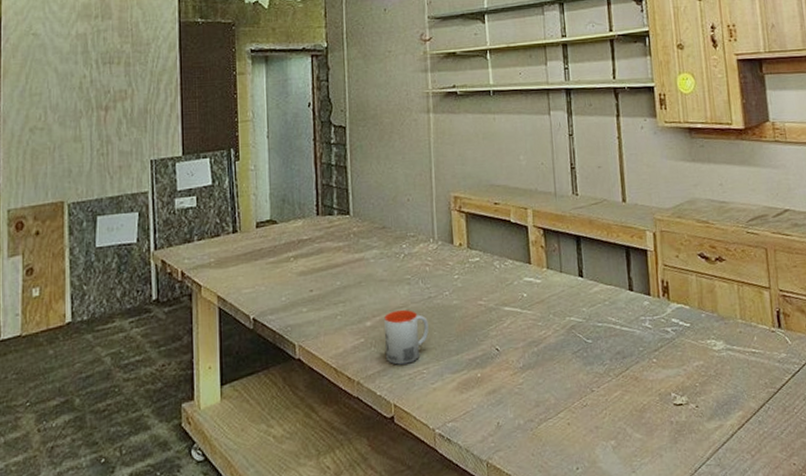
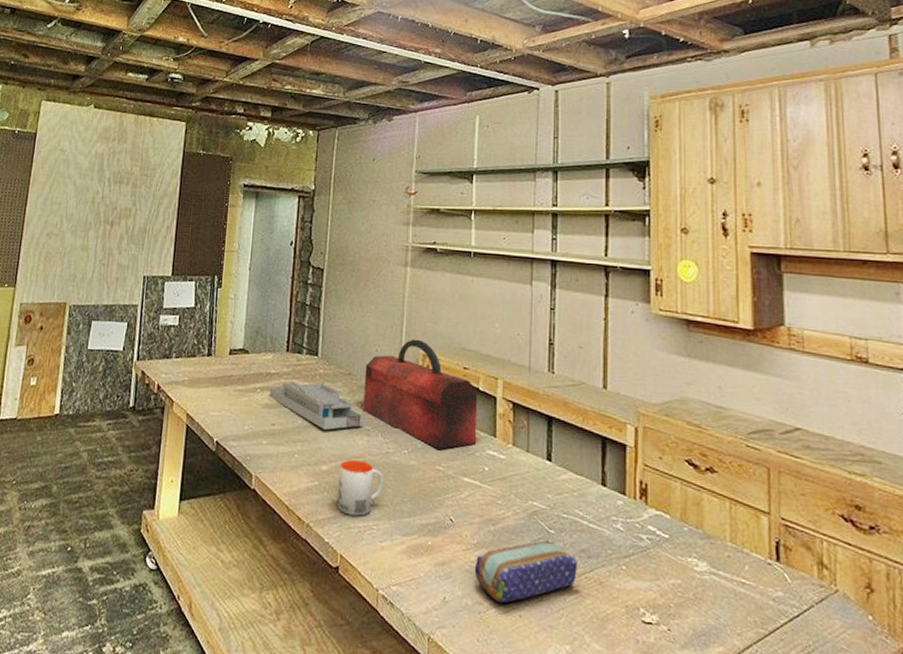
desk organizer: none [304,241,403,287] -> present [270,381,364,431]
toolbox: none [398,182,514,285] -> present [363,339,478,450]
pencil case: none [523,350,615,417] -> present [474,540,577,604]

